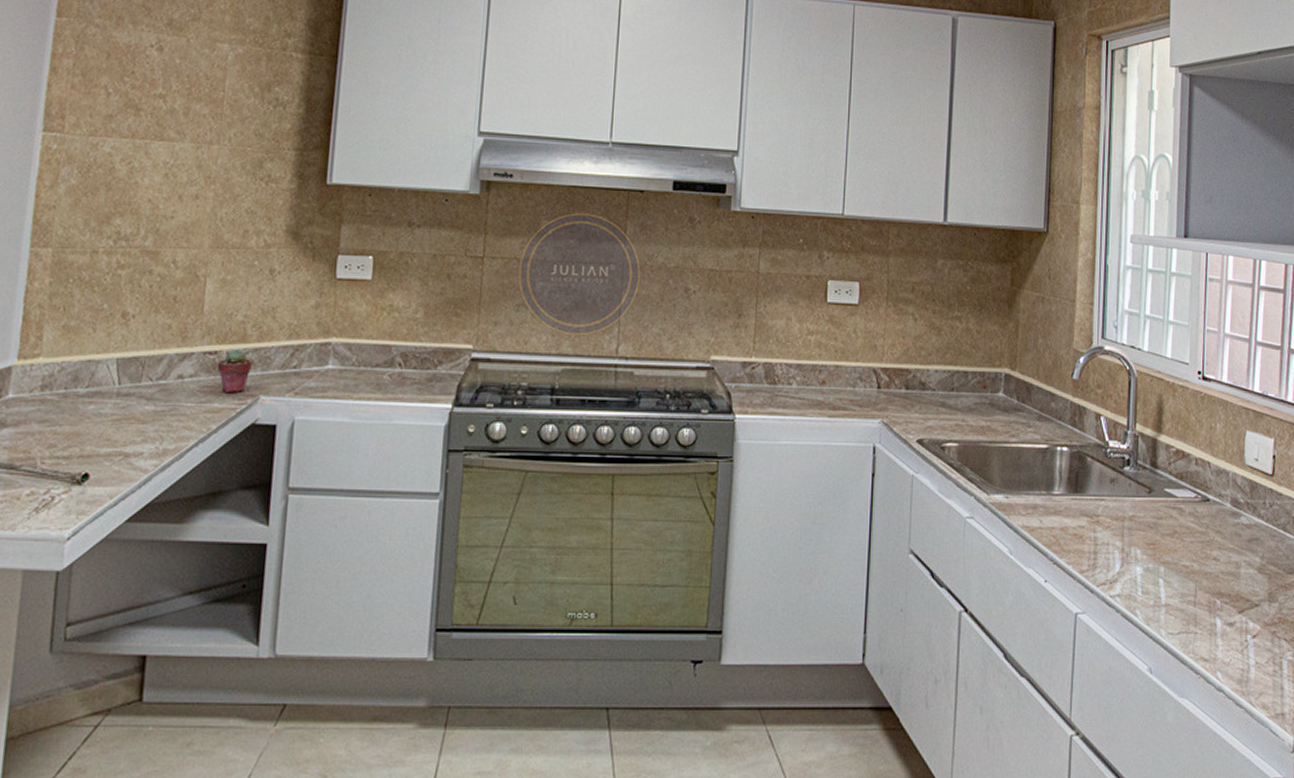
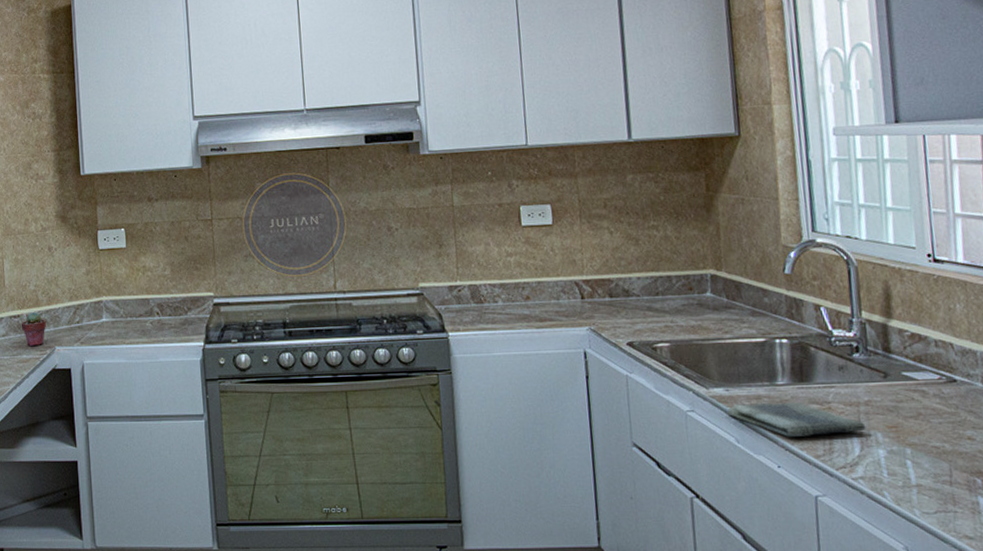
dish towel: none [1004,512,1128,550] -> present [727,401,866,437]

